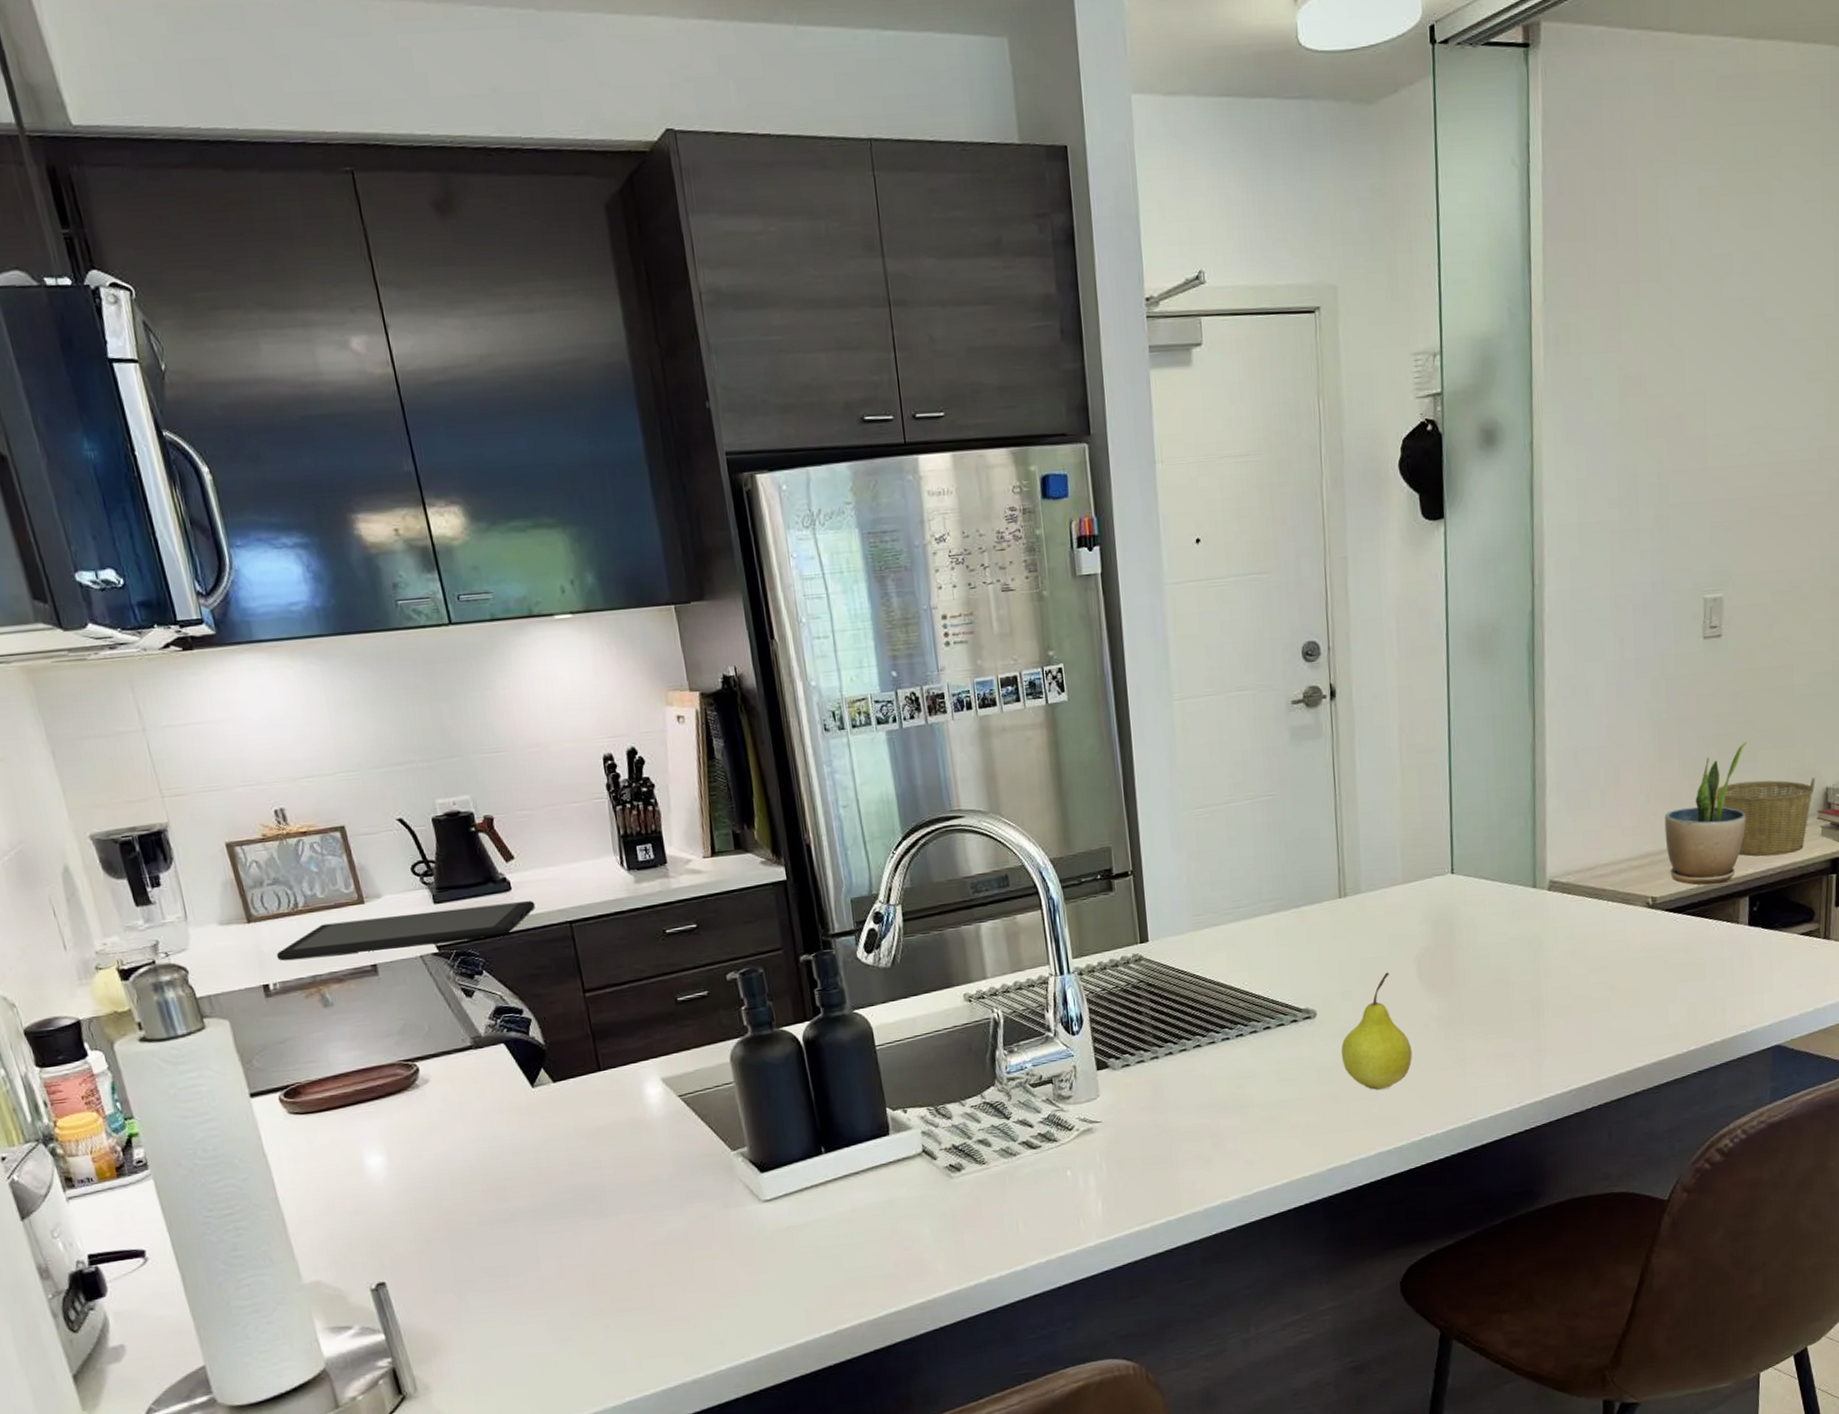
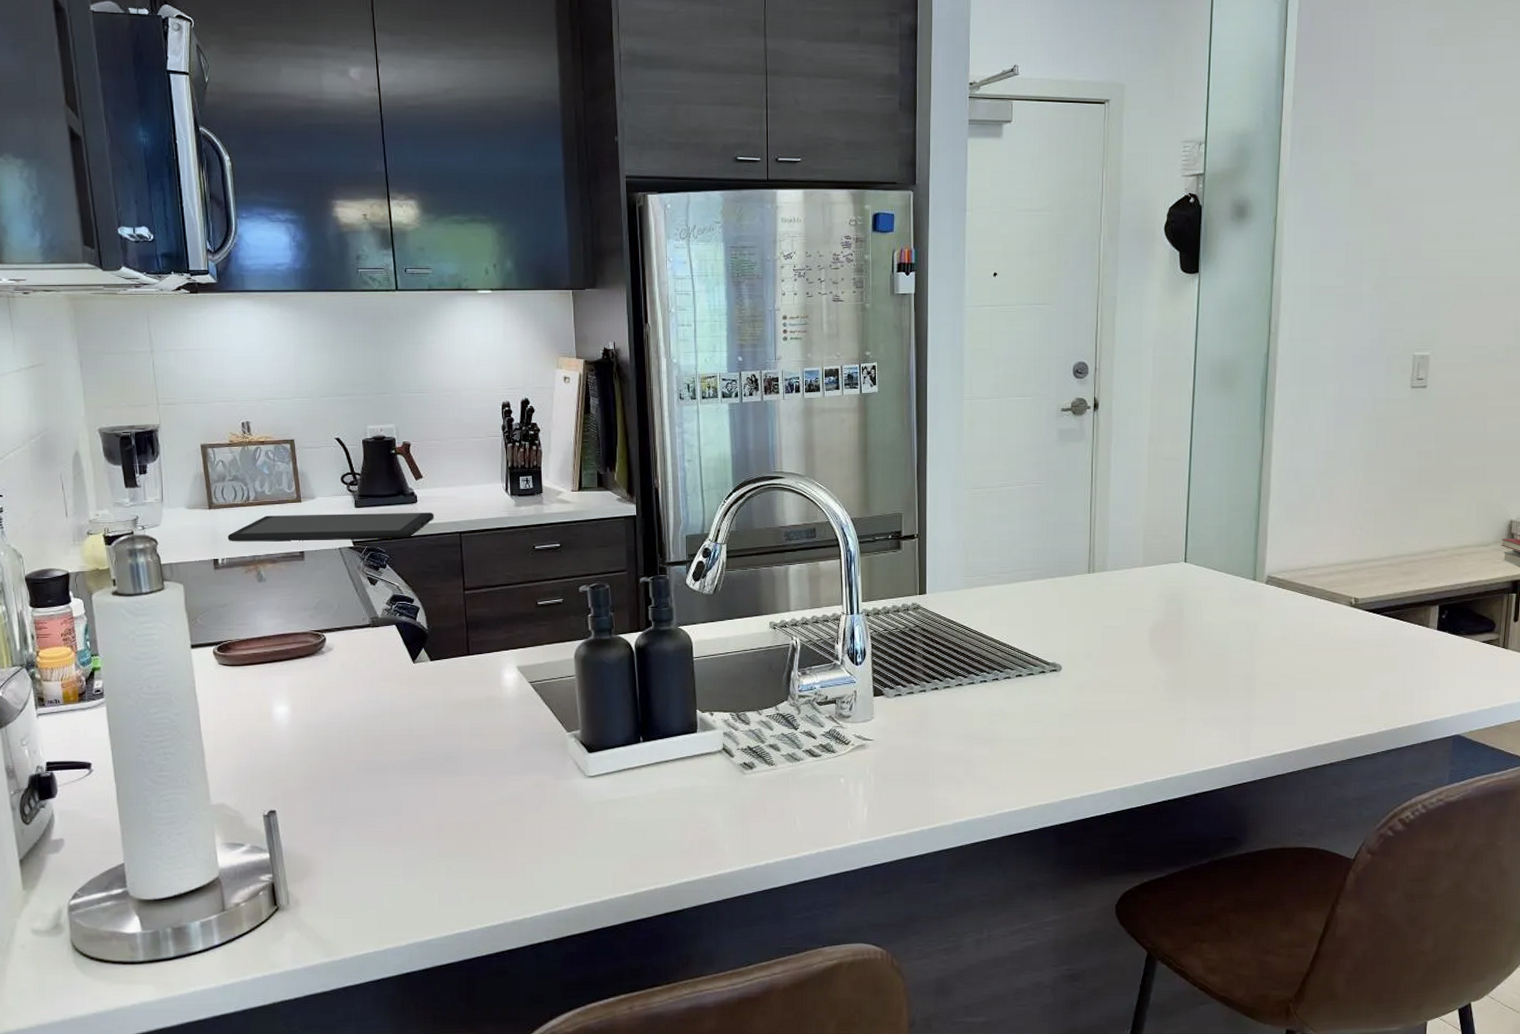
fruit: present [1341,972,1412,1090] -> none [1080,639,1140,737]
potted plant: present [1664,742,1748,885] -> none [1369,476,1444,592]
basket: present [1715,777,1815,856] -> none [1414,509,1502,573]

